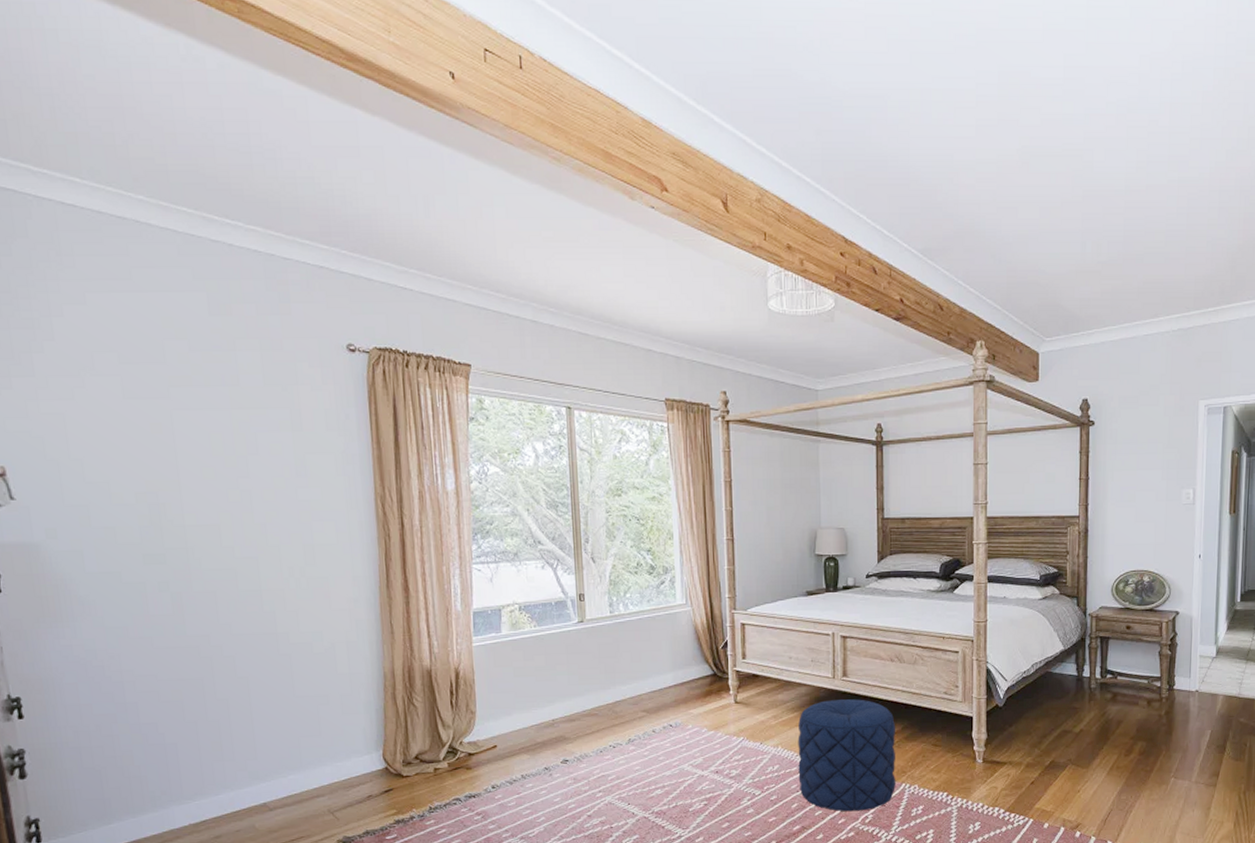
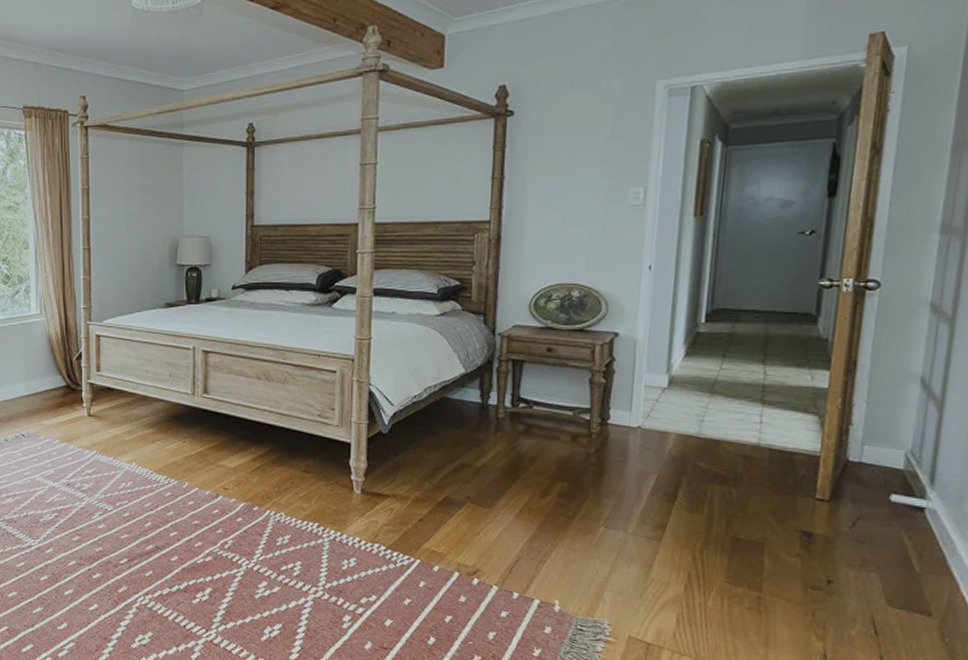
pouf: present [798,699,896,812] -> none [153,417,262,536]

